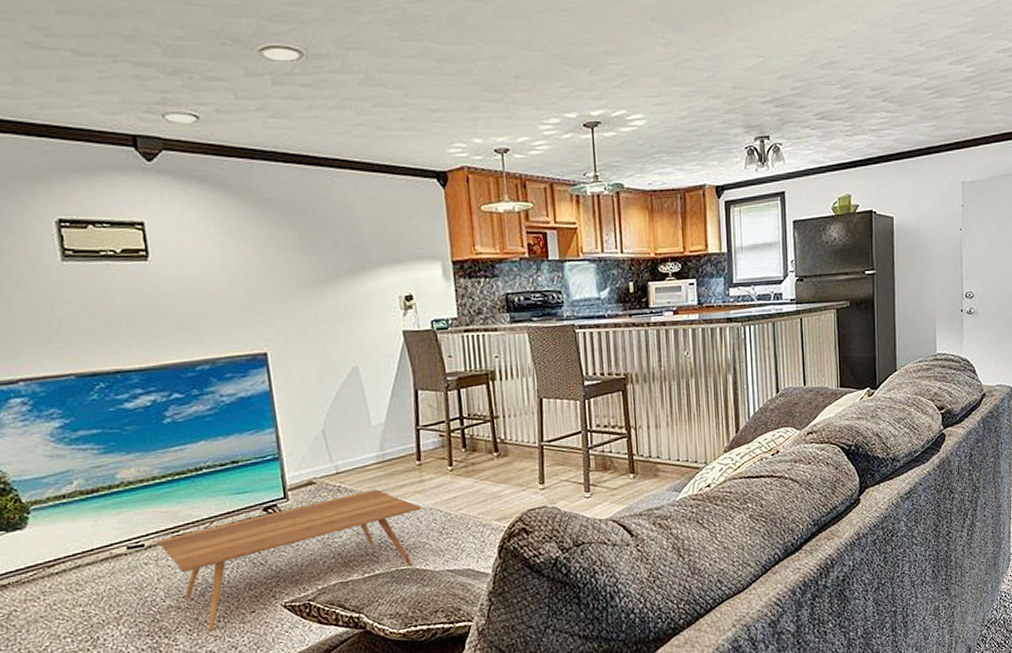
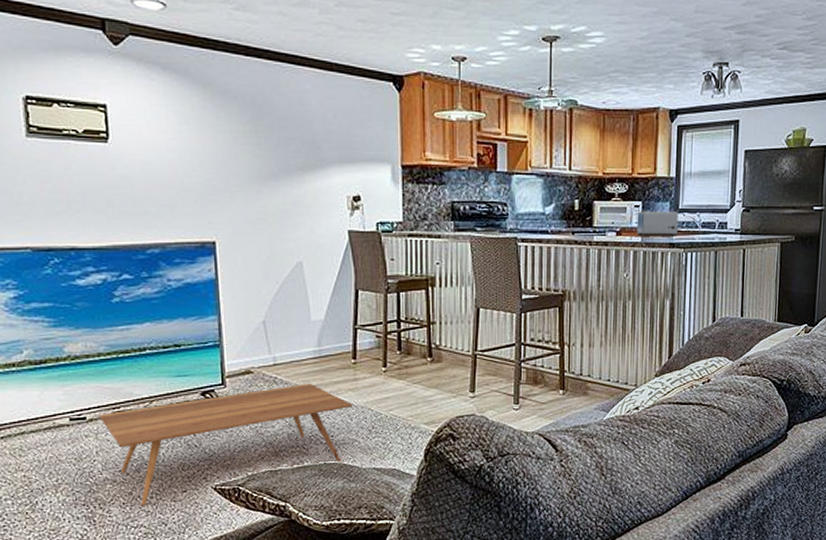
toaster: none [692,286,734,315] -> present [636,211,678,237]

